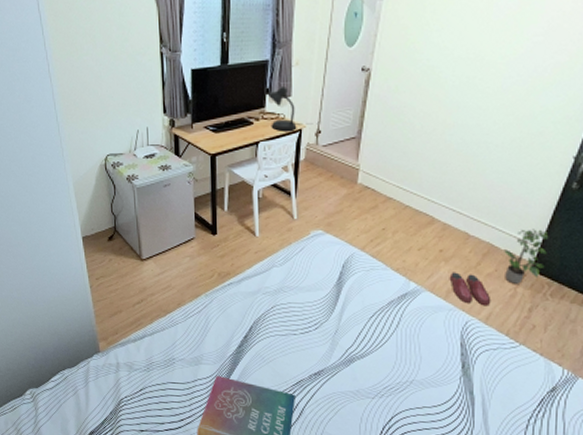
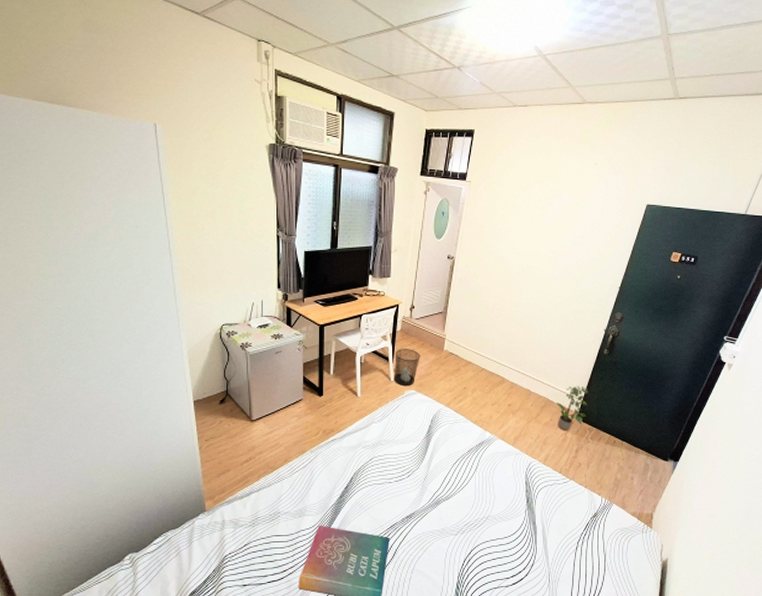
desk lamp: present [269,87,321,132] -> none [371,269,414,307]
waste bin: none [297,182,329,225] -> present [393,349,420,386]
slippers: present [451,272,490,307] -> none [517,422,547,450]

